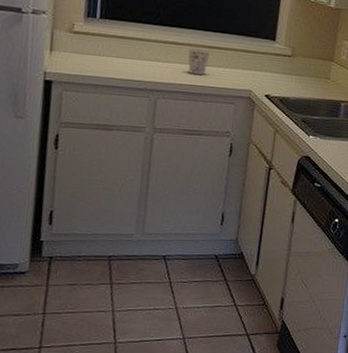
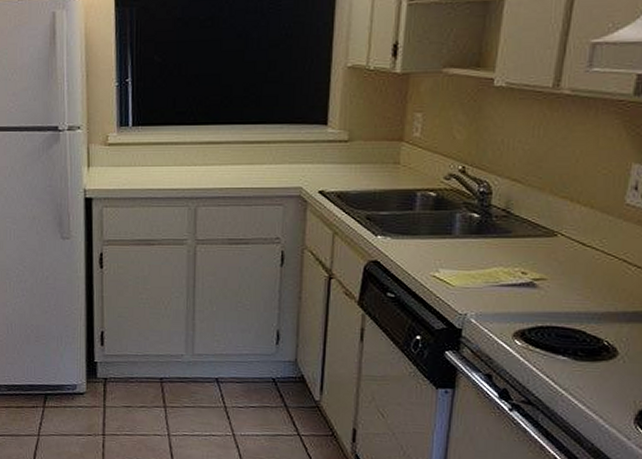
cup: present [188,47,210,75] -> none [226,145,251,176]

